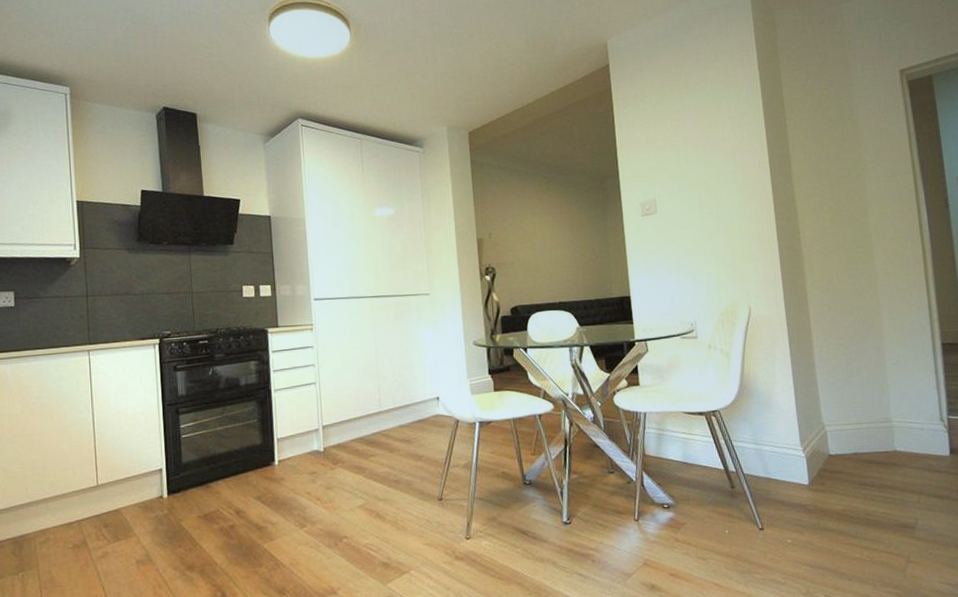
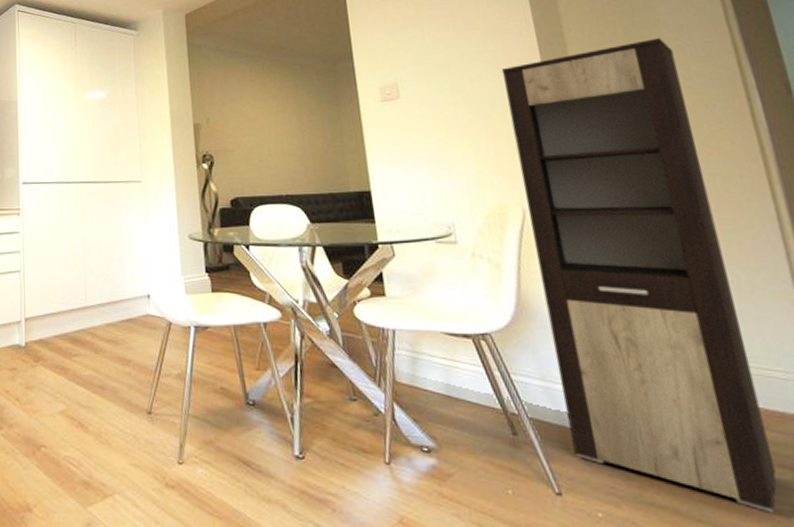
cabinet: none [739,160,908,526] -> present [501,37,776,513]

